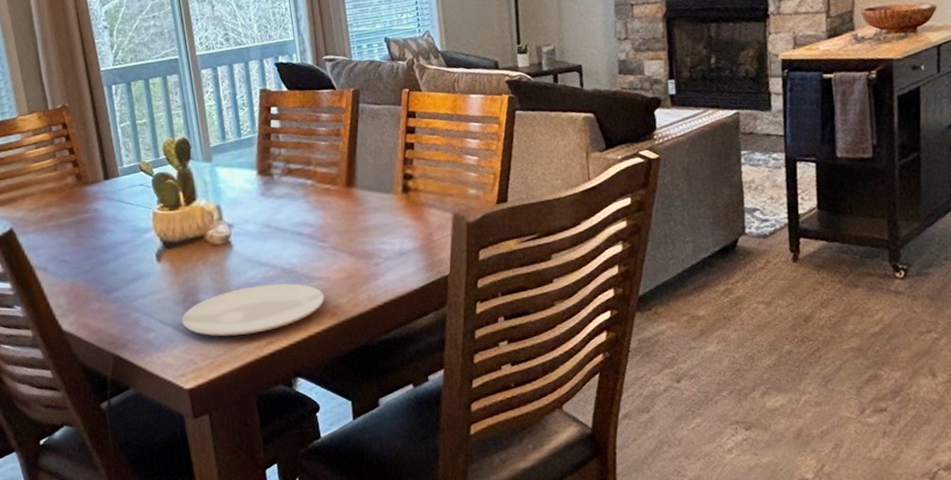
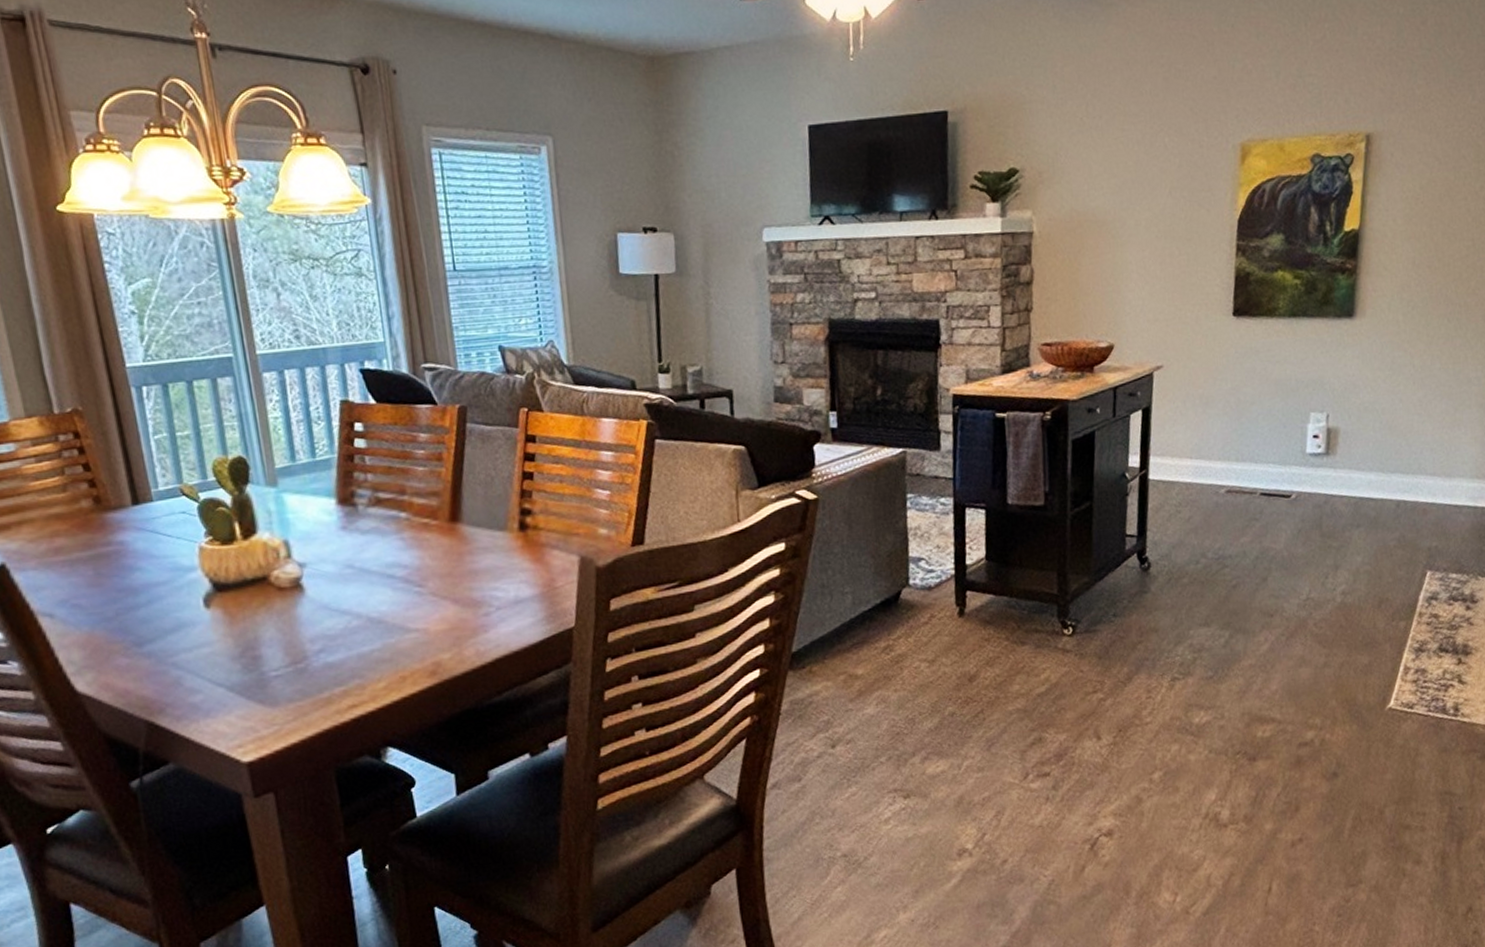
plate: present [182,283,325,337] -> none [238,635,423,699]

